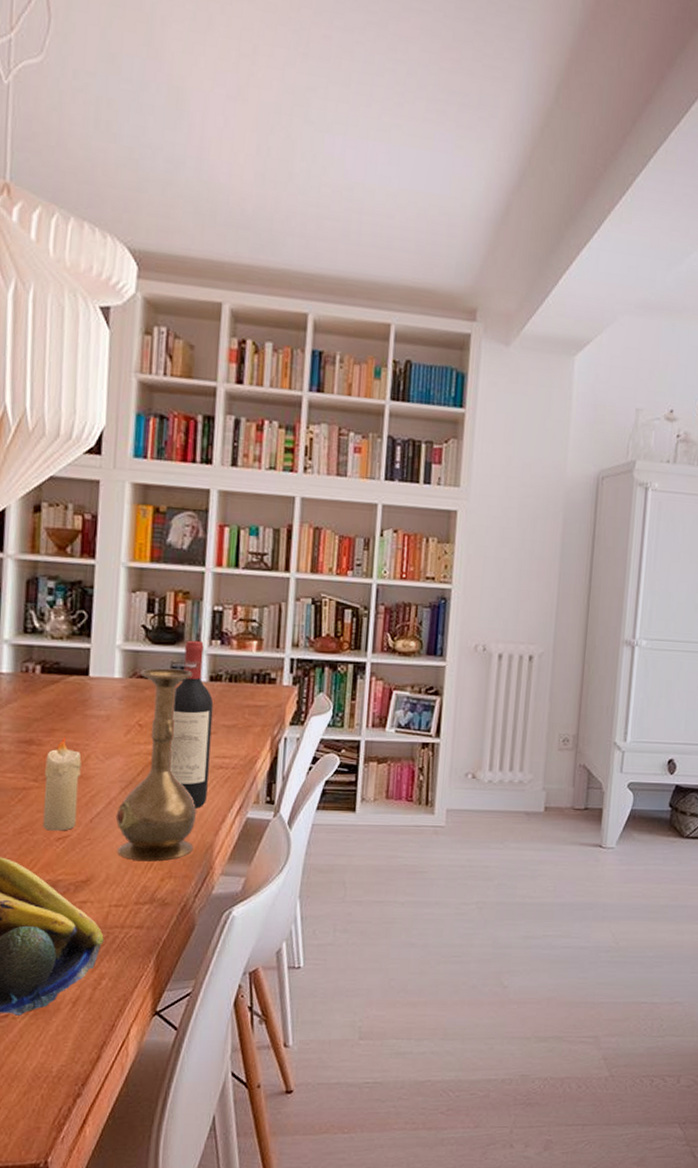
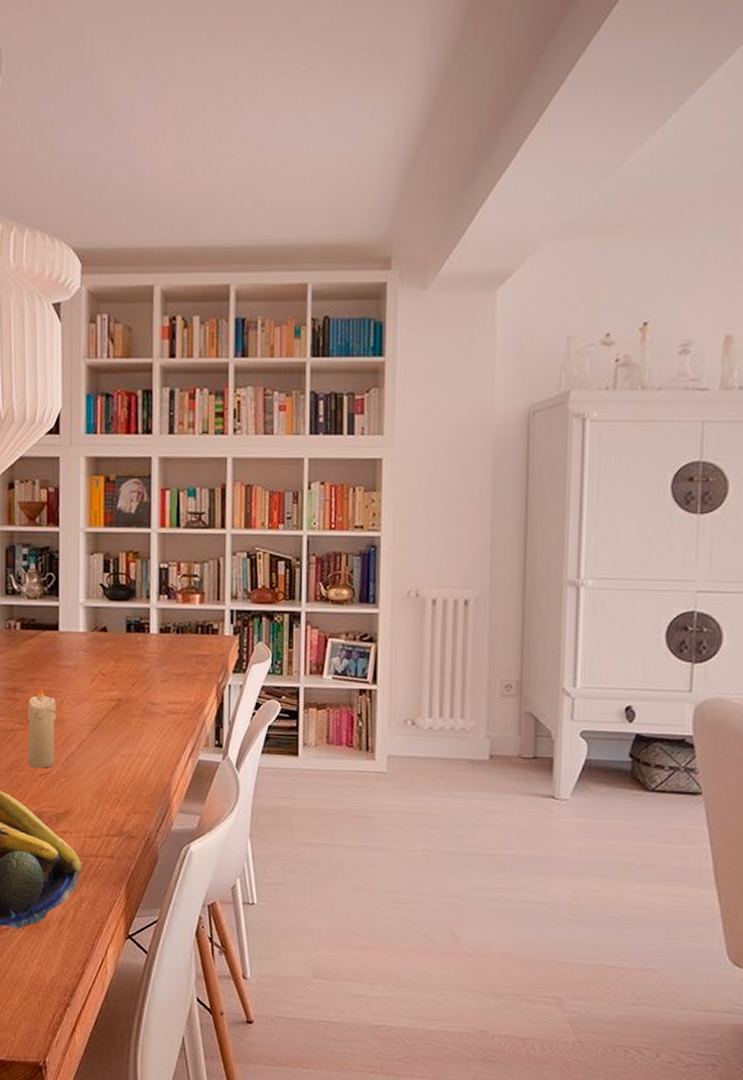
vase: present [115,668,197,862] -> none [86,622,155,798]
wine bottle: present [169,640,214,808] -> none [129,596,164,750]

